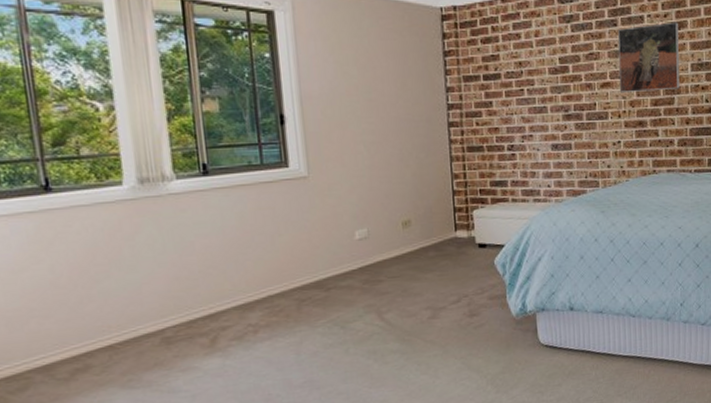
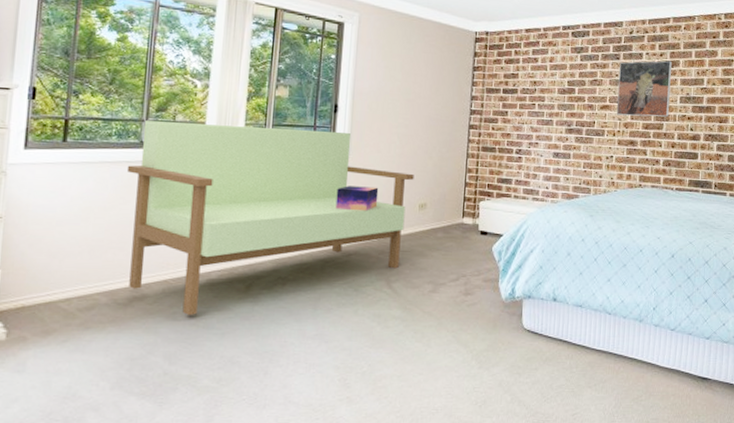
bench: none [30,147,392,381] -> present [126,121,414,315]
decorative box: none [300,208,353,239] -> present [335,186,379,211]

